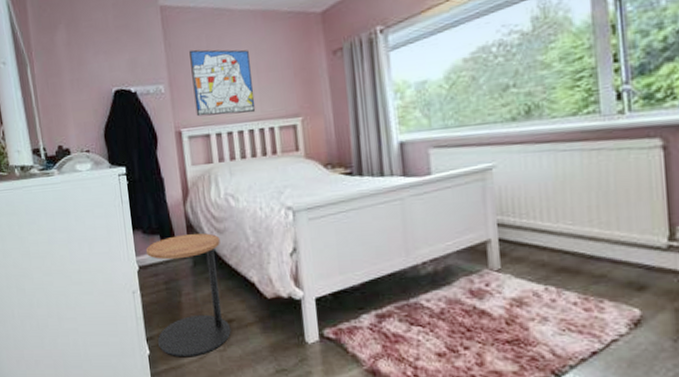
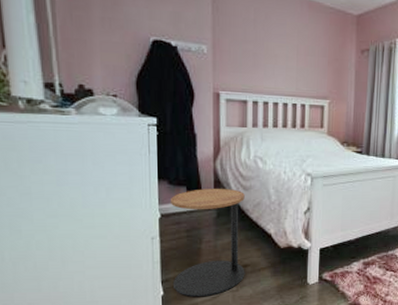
wall art: present [189,49,256,117] -> none [236,18,292,89]

